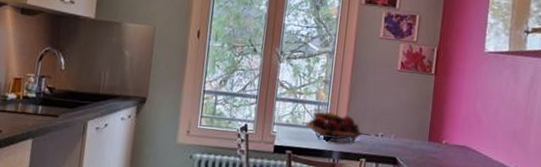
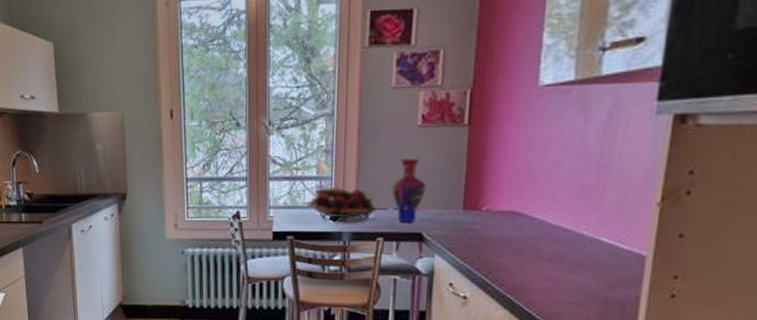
vase: none [374,95,402,149] -> present [391,159,426,224]

